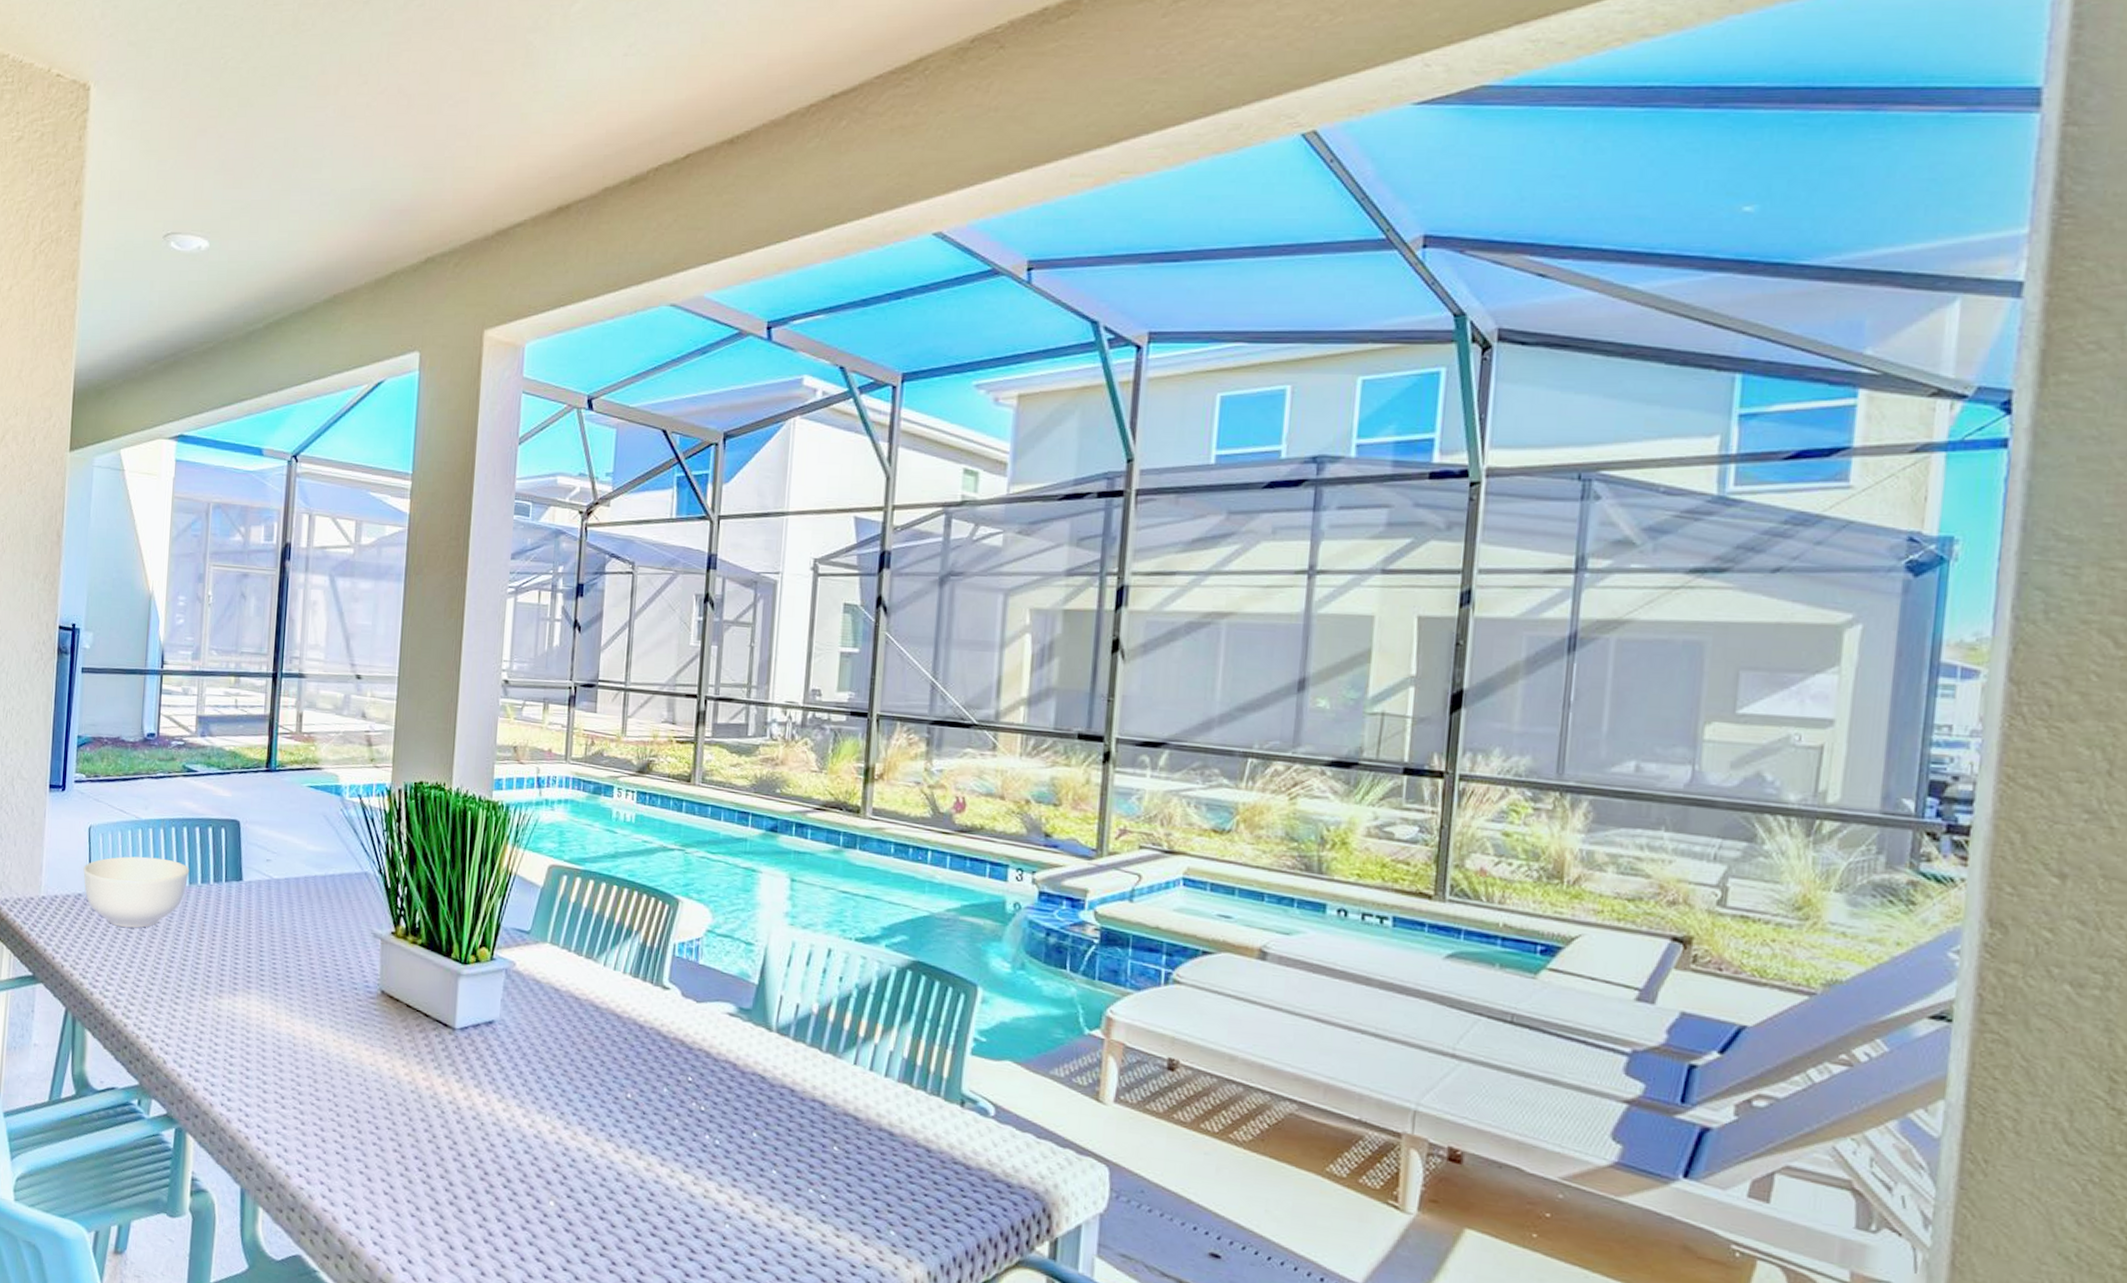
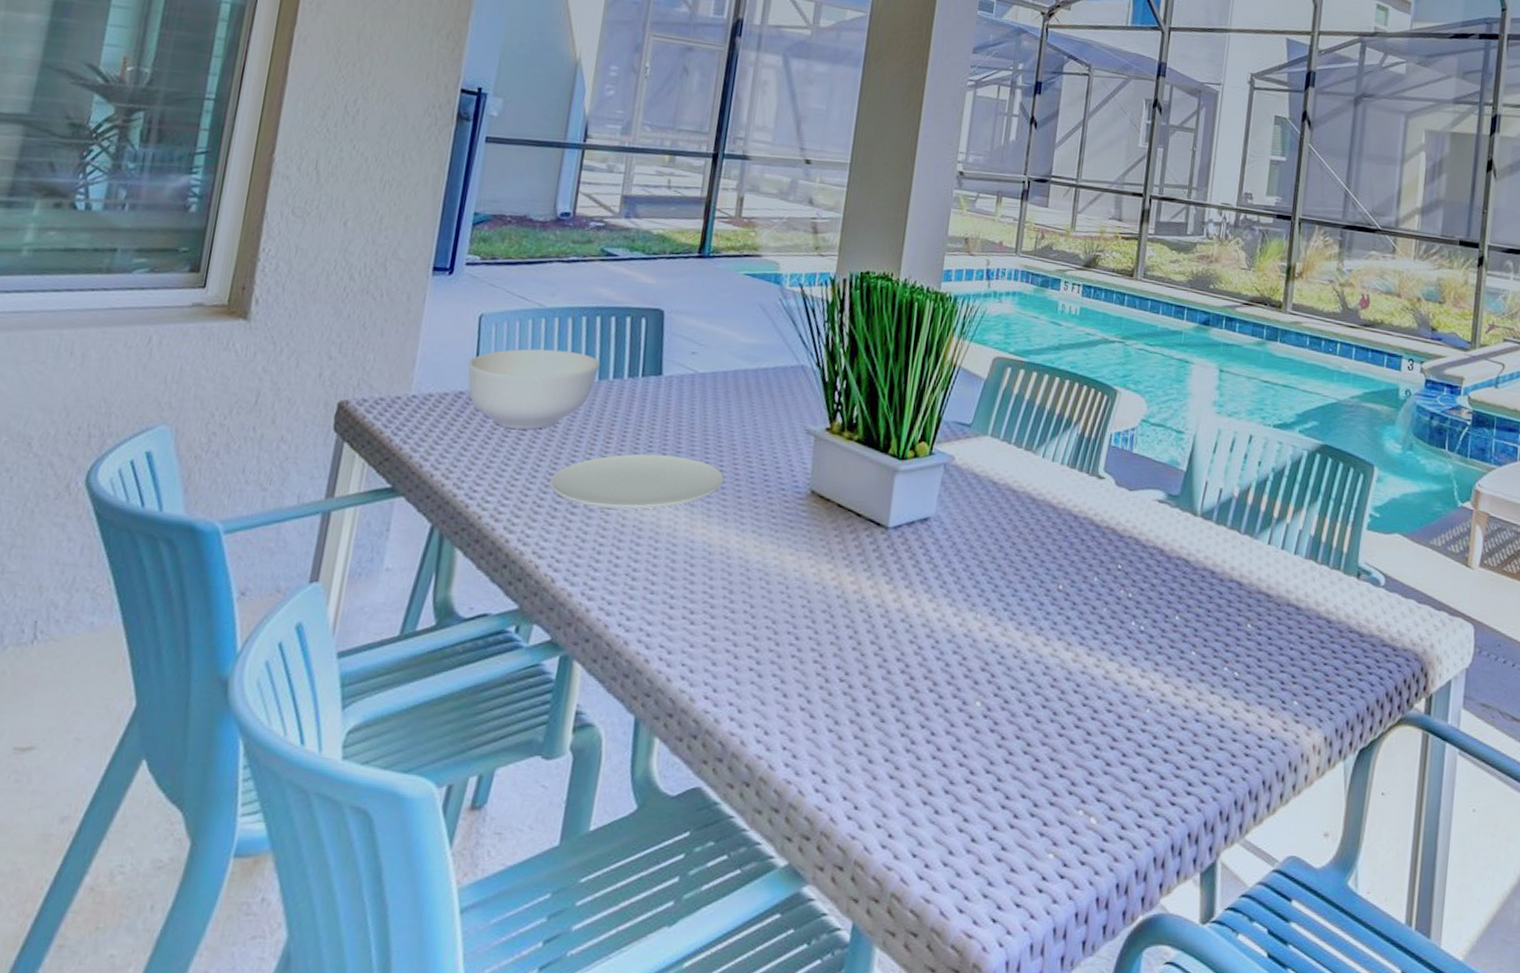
plate: none [156,951,302,1003] -> present [550,453,724,510]

